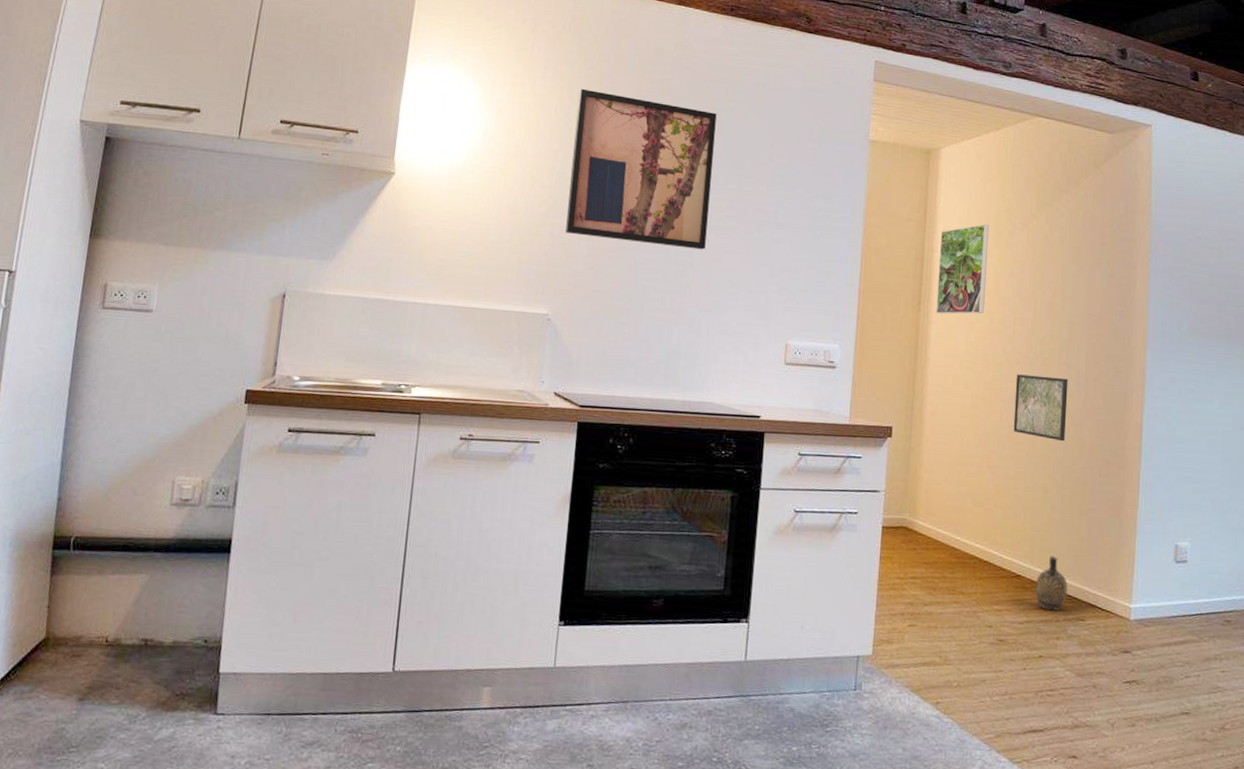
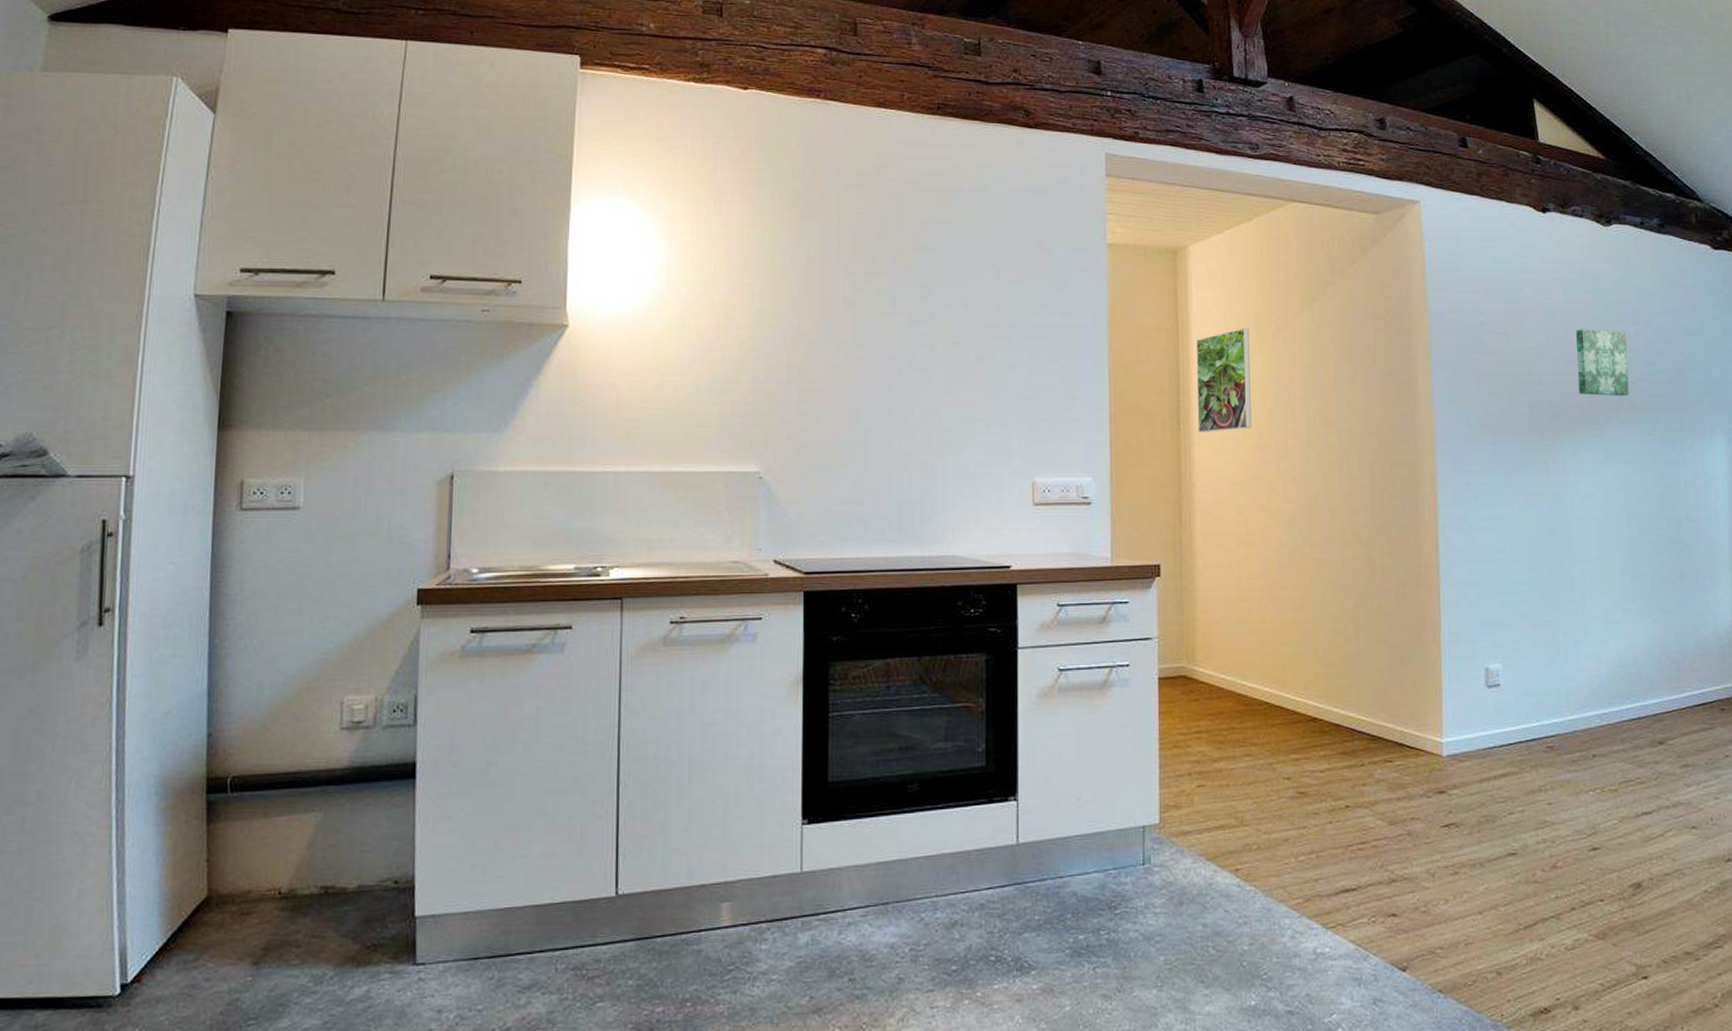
wall art: present [565,88,717,250] -> none [771,211,932,383]
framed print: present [1013,374,1068,442] -> none [1293,493,1354,564]
ceramic jug: present [1035,555,1068,611] -> none [1334,692,1371,754]

